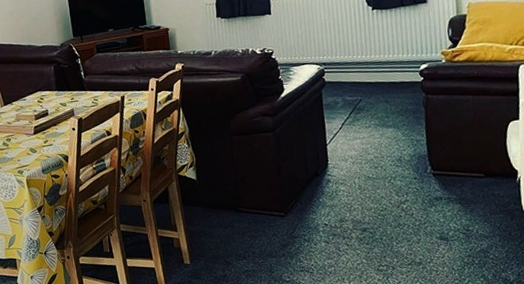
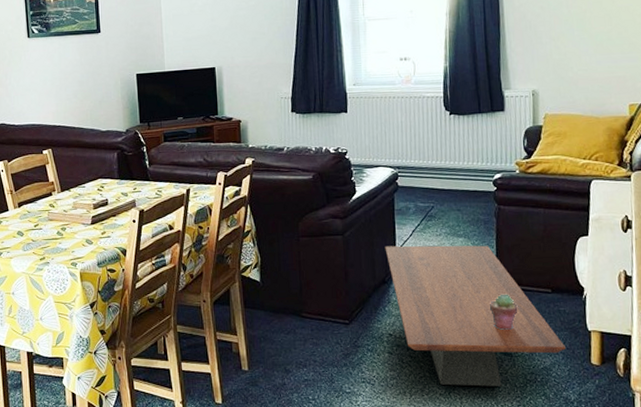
coffee table: none [315,134,502,271] -> present [384,245,566,387]
potted succulent: none [423,180,452,216] -> present [490,294,518,331]

